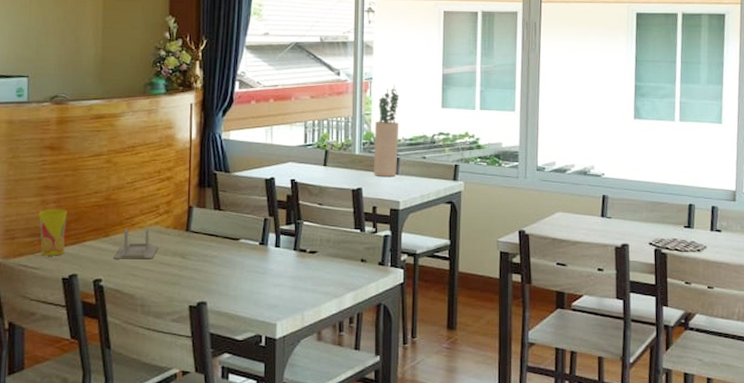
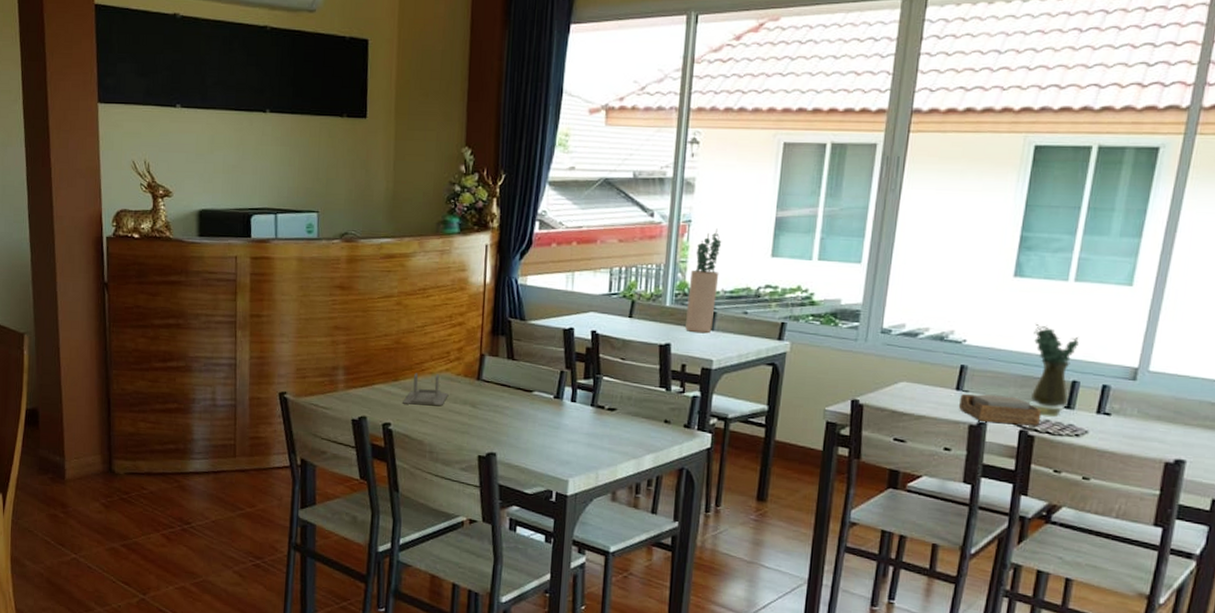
cup: present [39,208,67,256] -> none [329,350,357,397]
napkin holder: none [605,219,670,245] -> present [958,393,1042,426]
vase: none [655,157,689,235] -> present [1031,323,1079,417]

